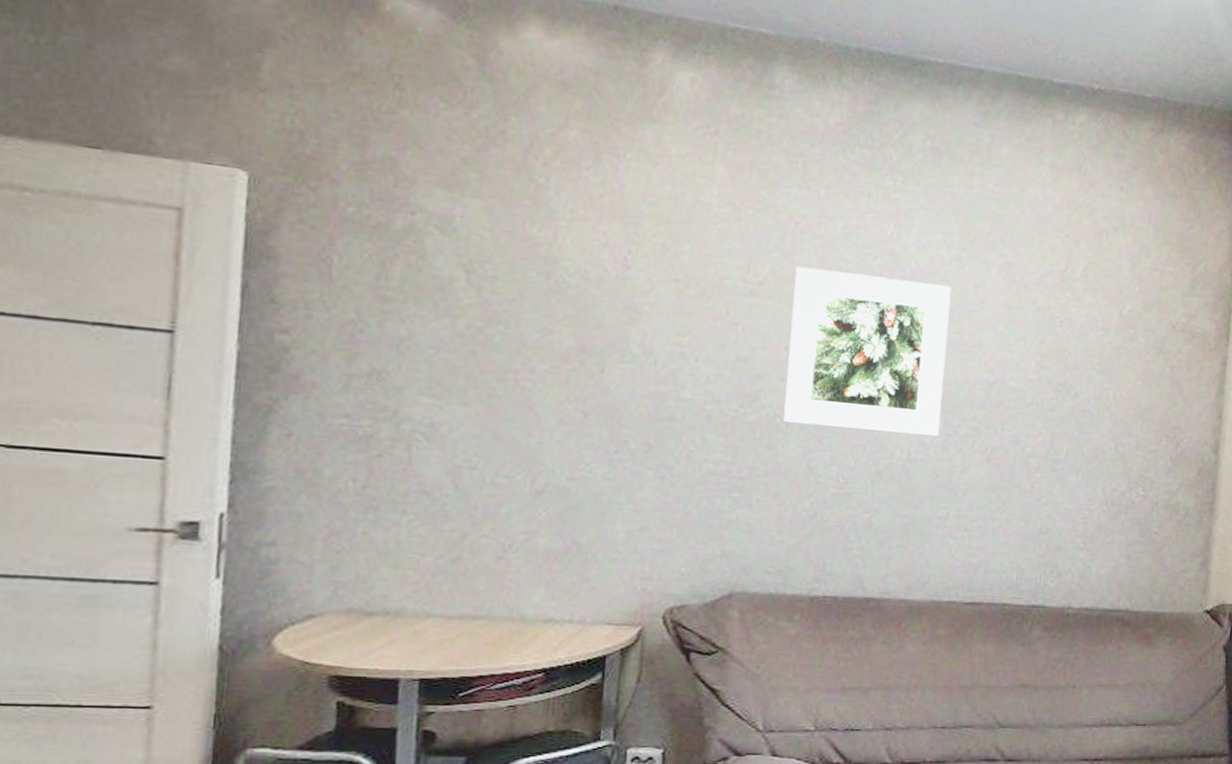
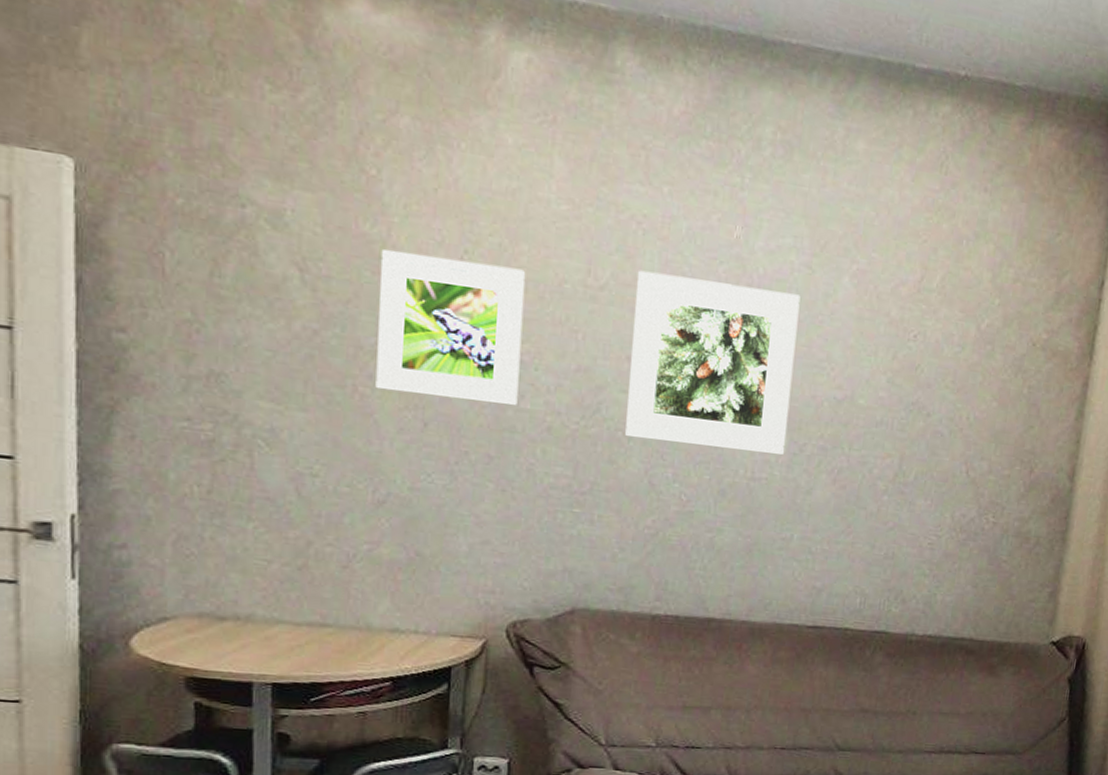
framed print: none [537,251,688,396] -> present [375,250,526,406]

